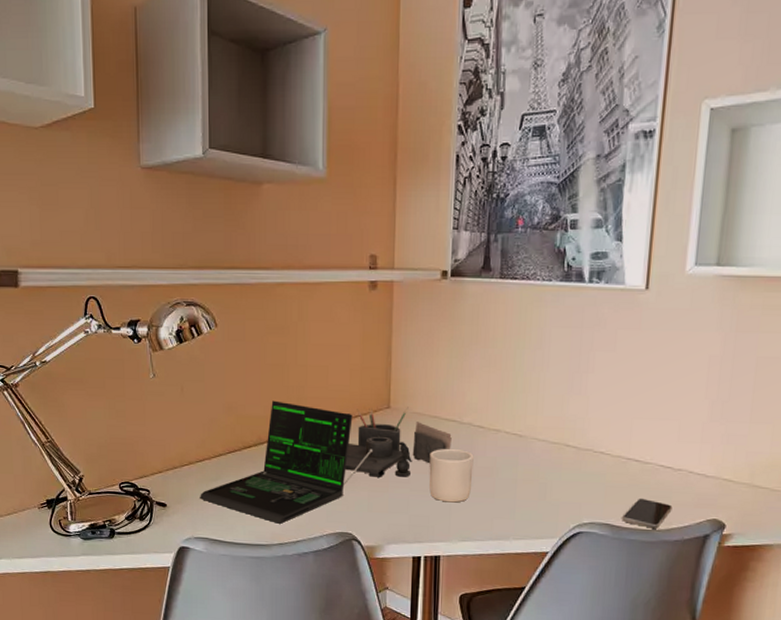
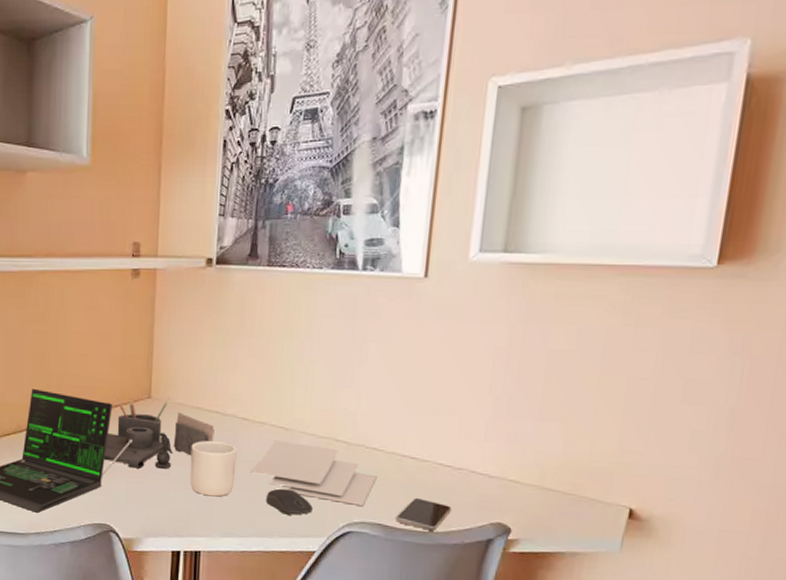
papers: none [486,447,604,507] -> present [250,440,377,506]
computer mouse: none [501,493,546,518] -> present [265,488,313,515]

